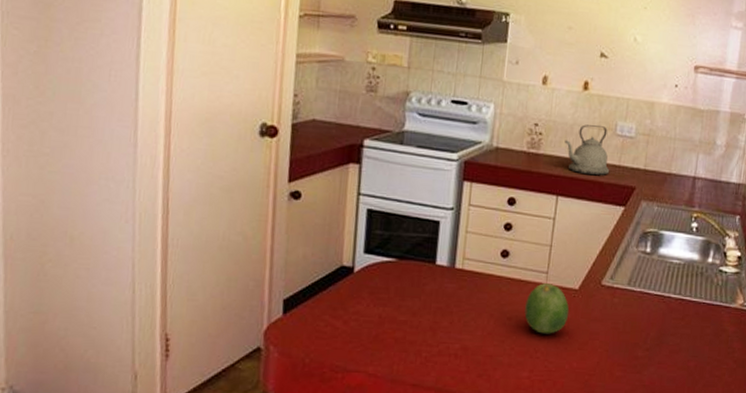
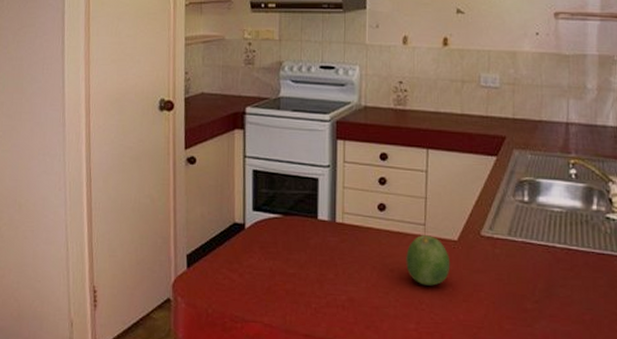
kettle: present [565,124,610,176] -> none [430,78,478,127]

